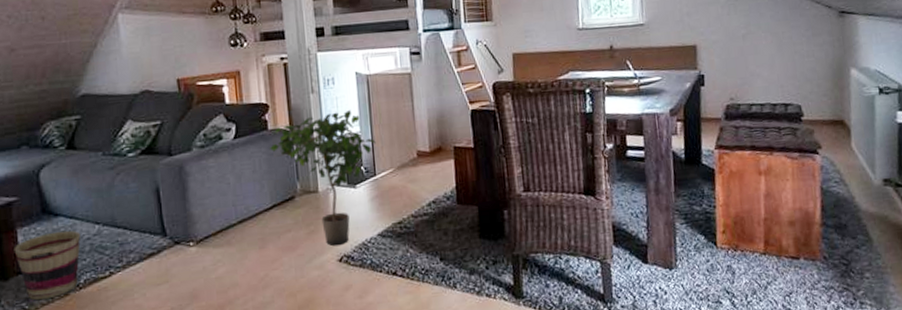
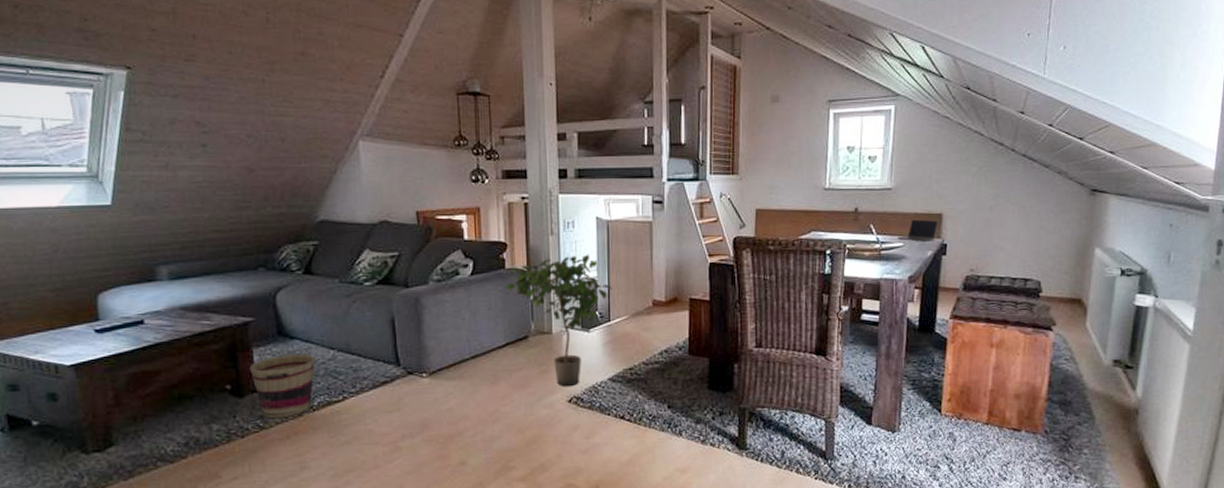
laptop computer: none [654,52,694,75] -> present [897,219,938,242]

